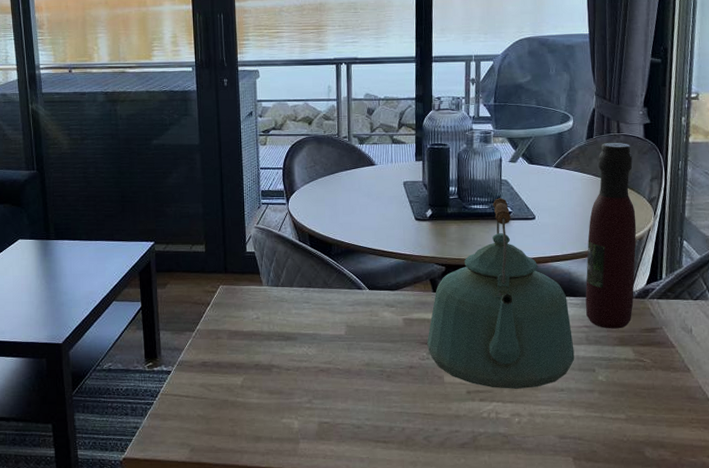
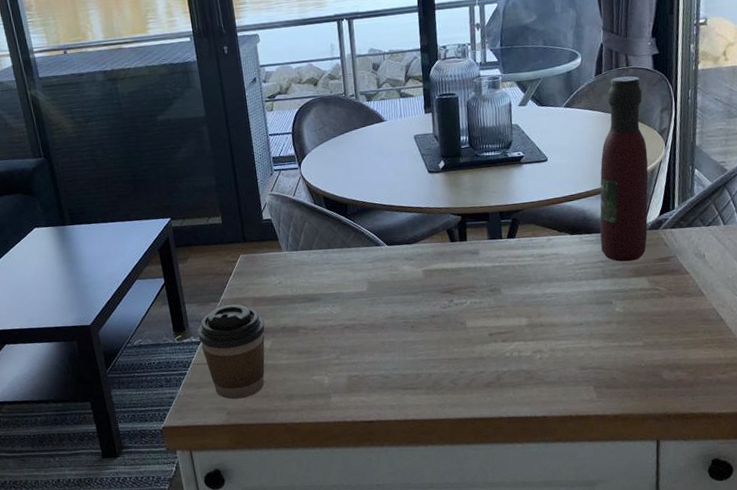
coffee cup: none [169,336,238,436] -> present [197,304,265,400]
kettle: present [426,198,575,389] -> none [447,143,592,329]

